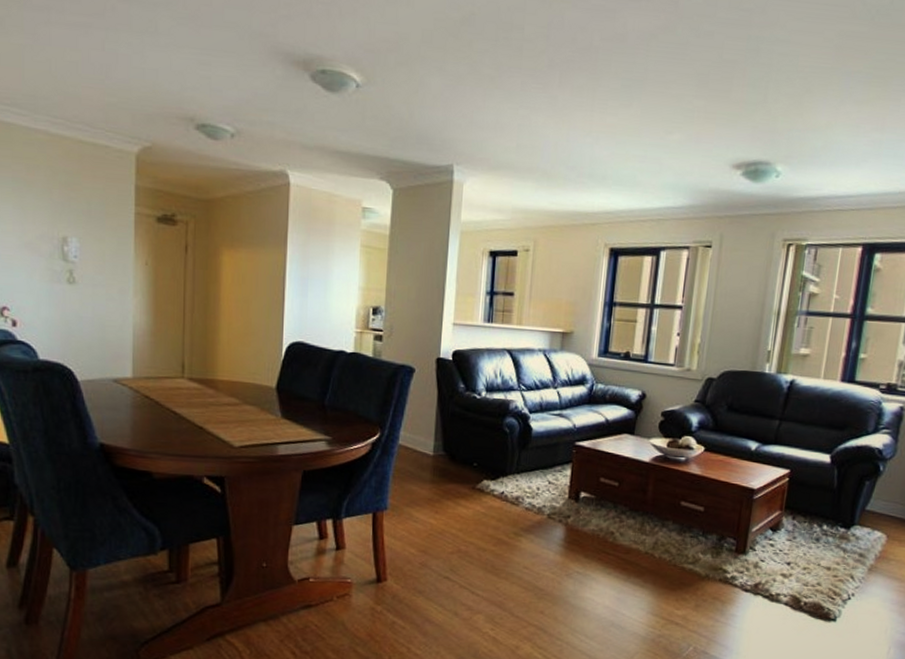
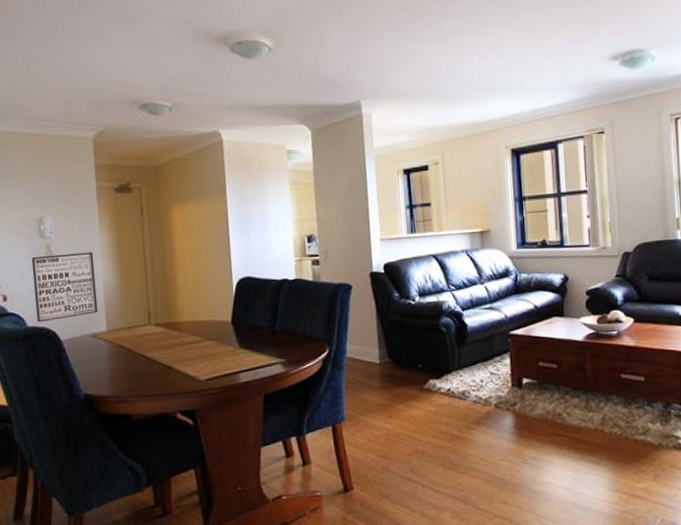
wall art: none [50,282,124,357] -> present [31,251,98,322]

